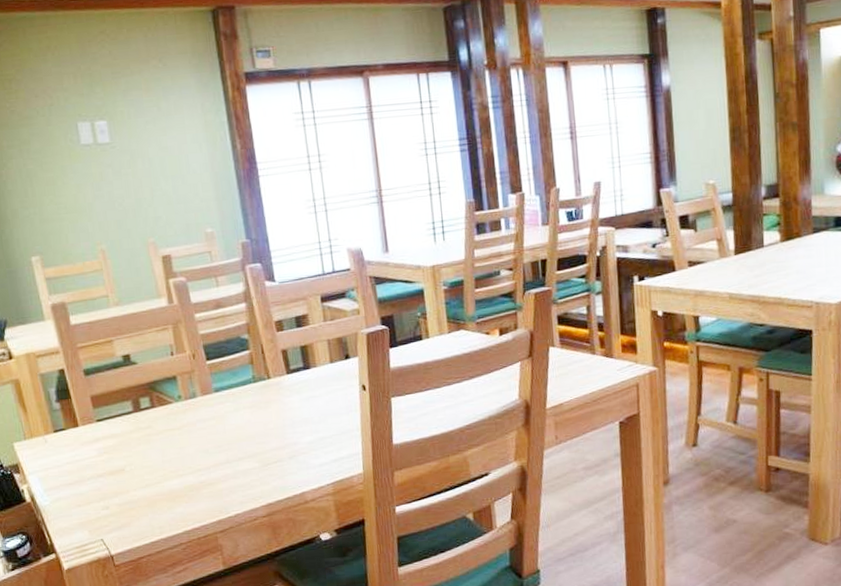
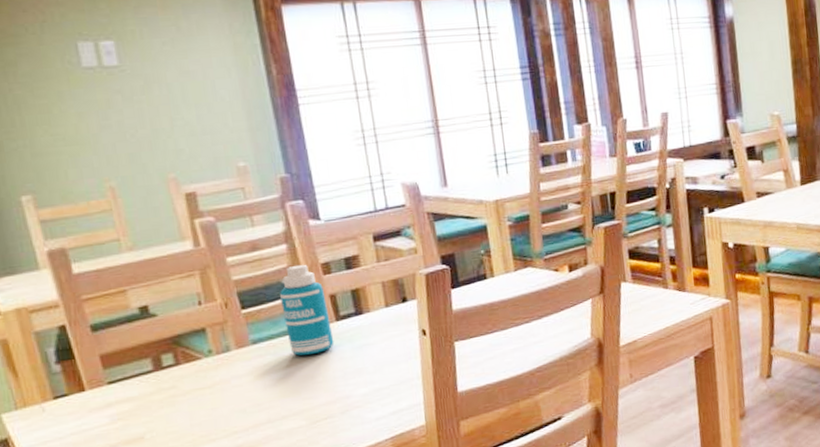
bottle: none [239,321,285,405] -> present [280,264,334,356]

